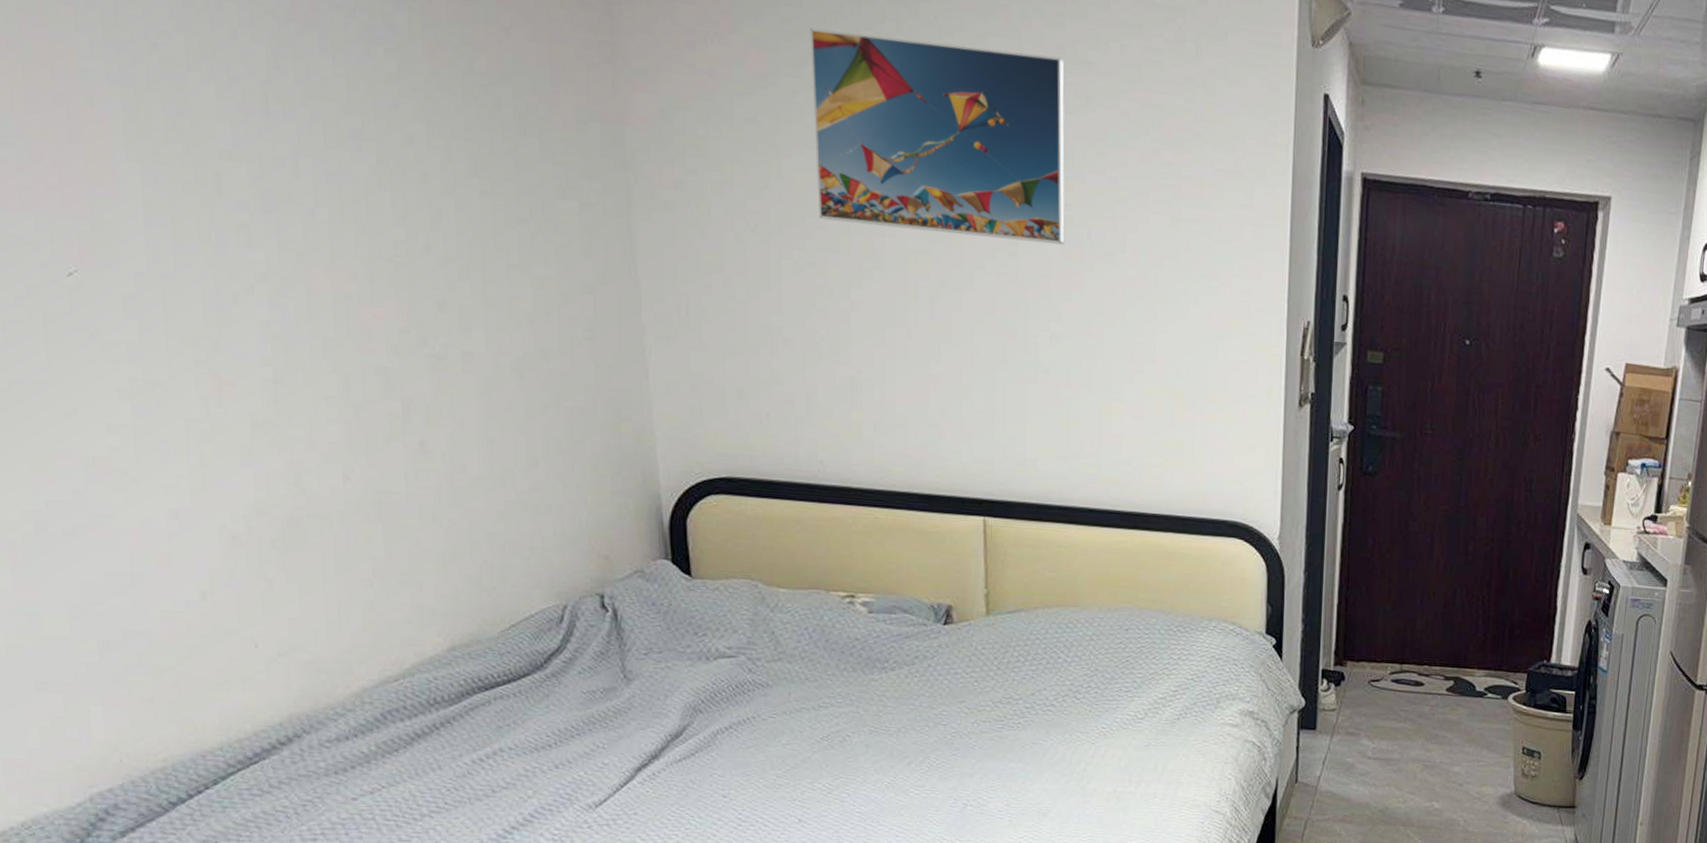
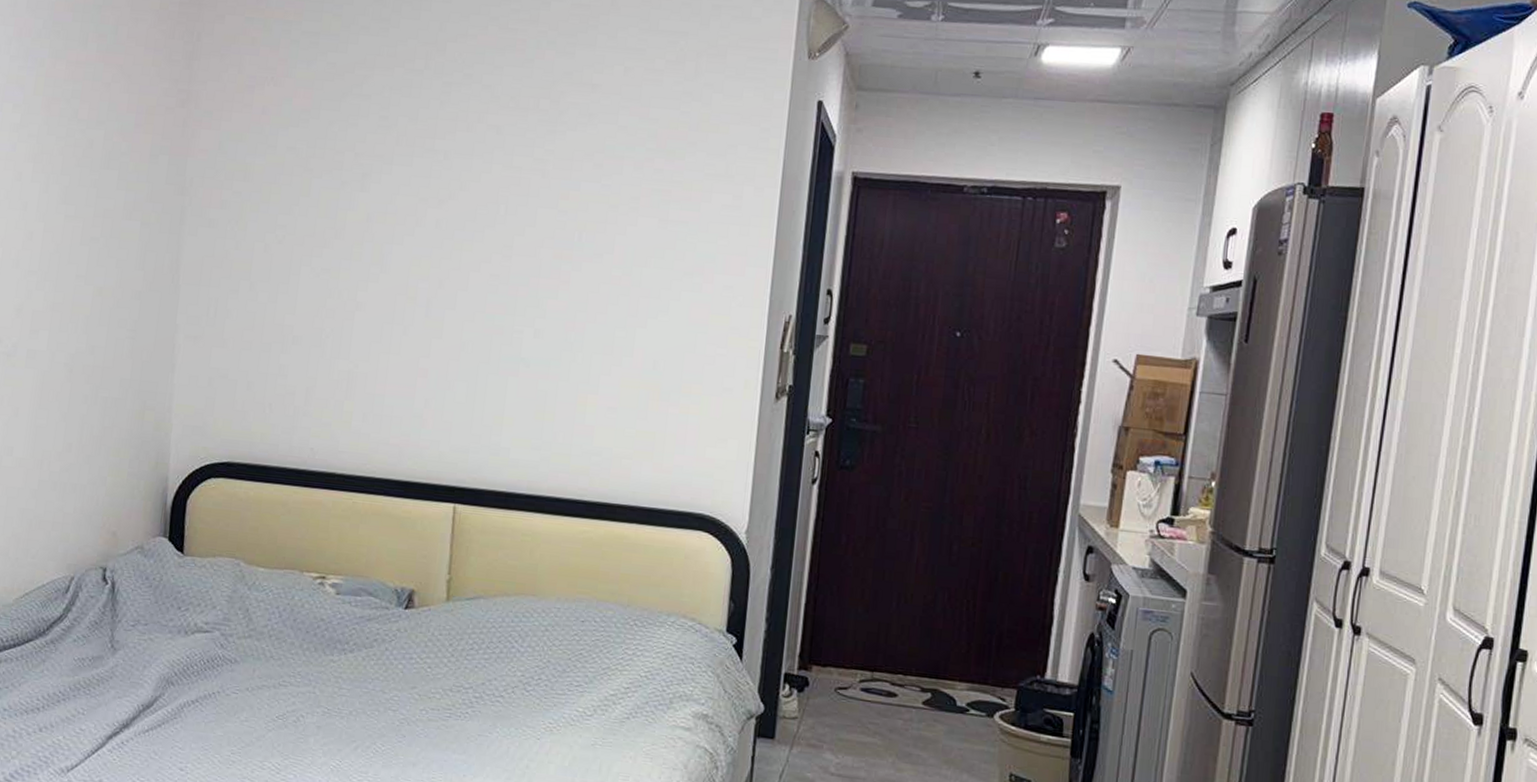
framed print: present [810,28,1065,246] -> none [338,69,571,248]

